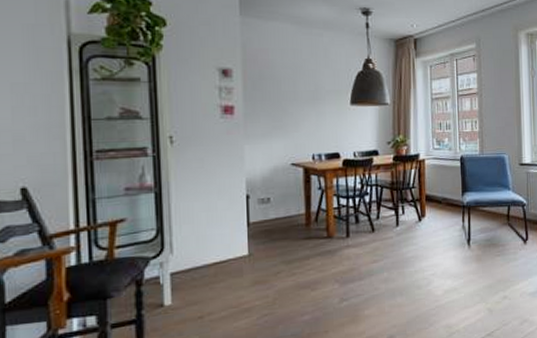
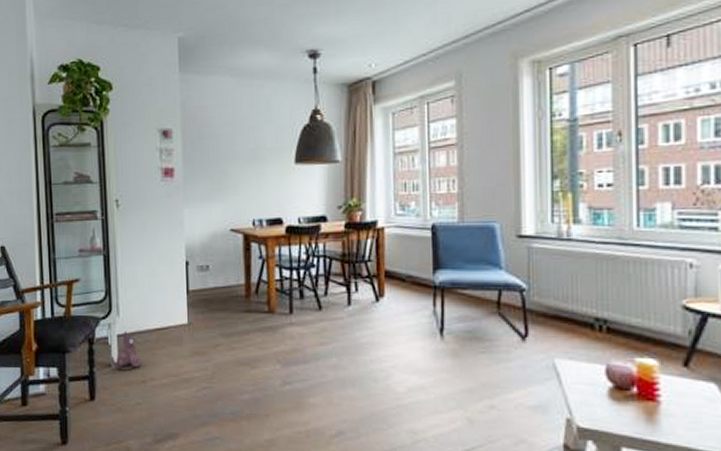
plush toy: none [162,268,199,309] -> present [111,331,142,370]

